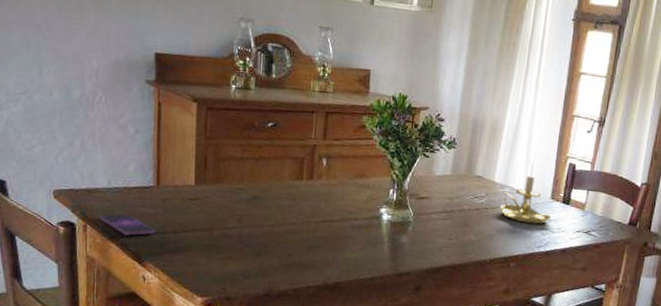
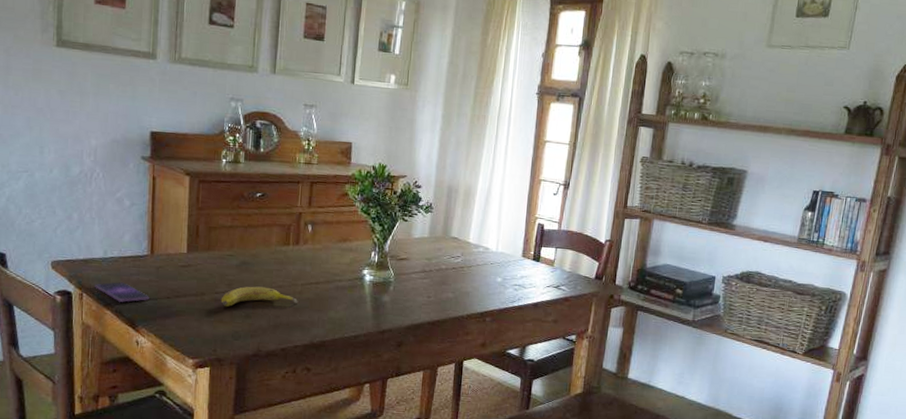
fruit: none [230,222,312,243] -> present [220,286,299,307]
candle holder: present [500,161,551,225] -> none [475,222,523,281]

